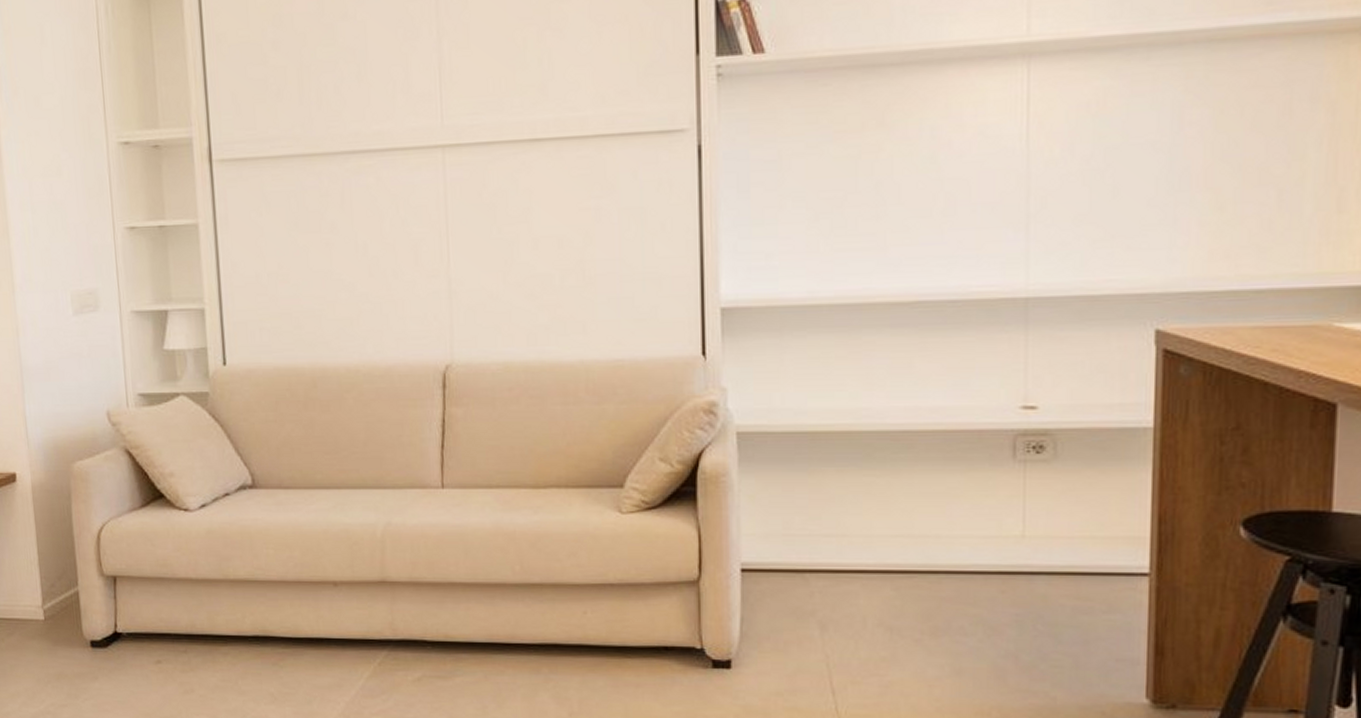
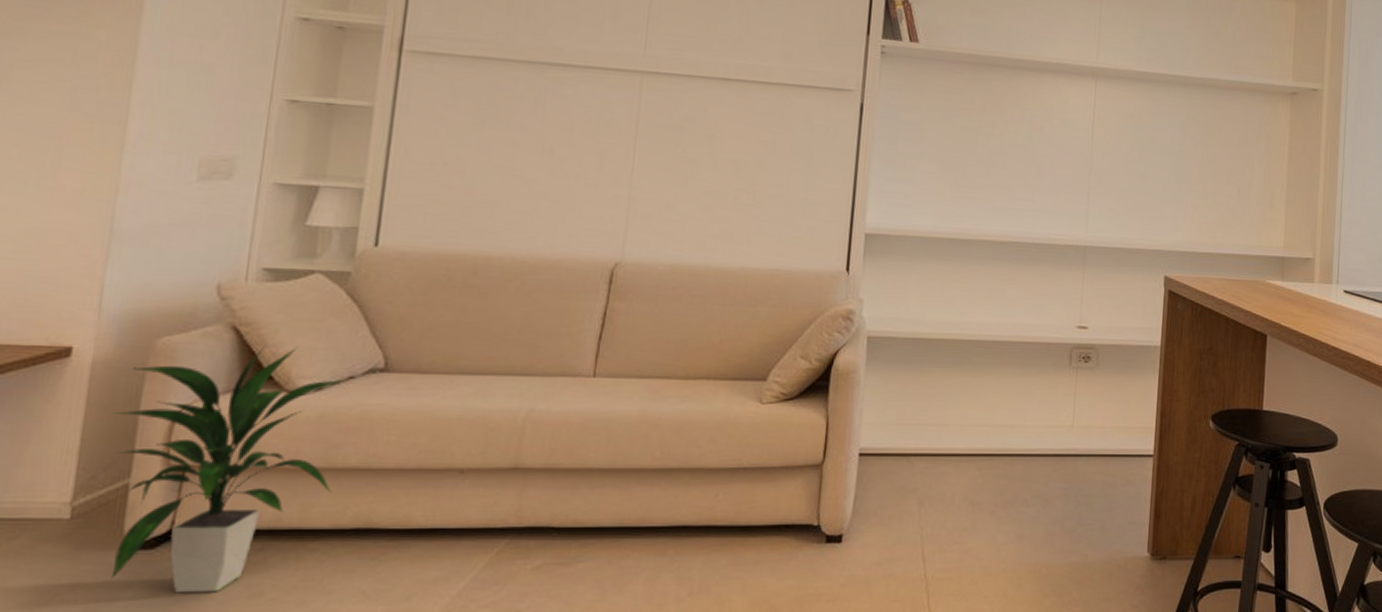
indoor plant: none [53,467,231,687] -> present [111,346,344,593]

